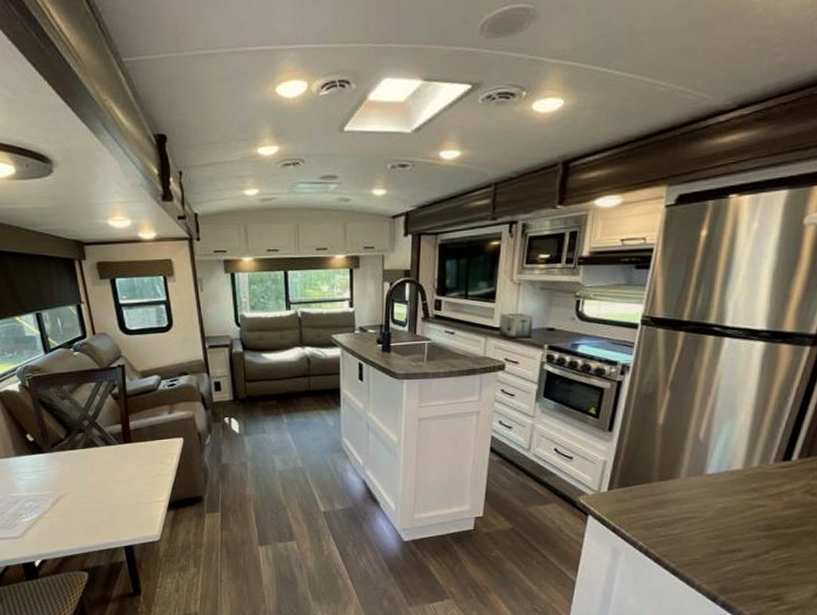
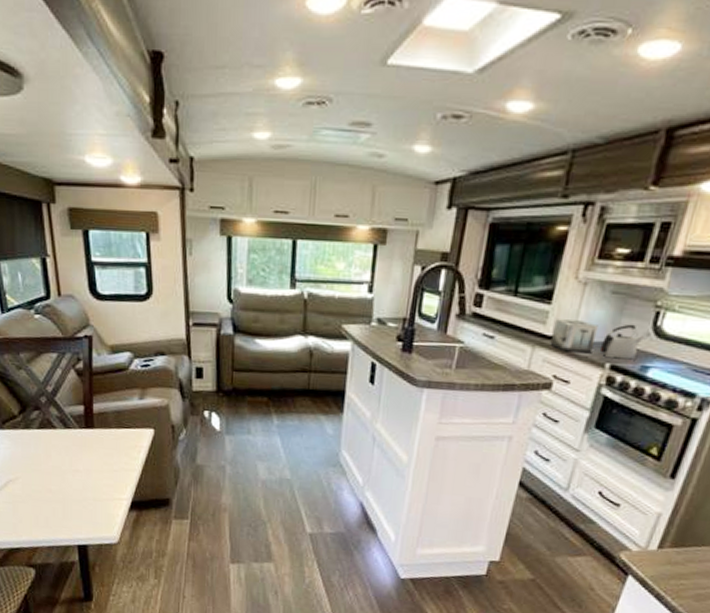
kettle: none [538,312,571,341] -> present [599,324,645,360]

